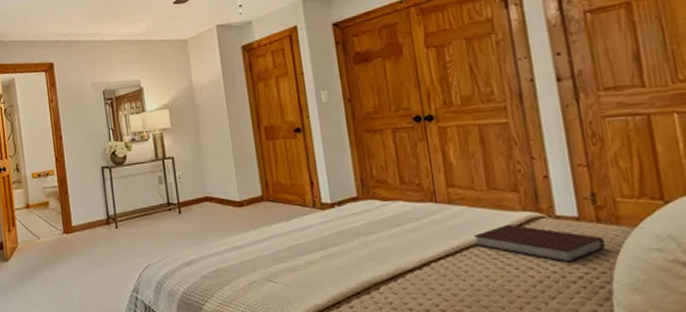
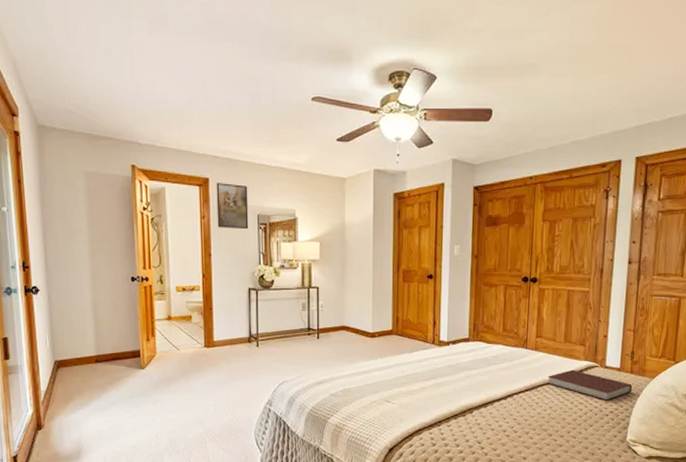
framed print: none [60,63,96,110] -> present [216,183,249,230]

